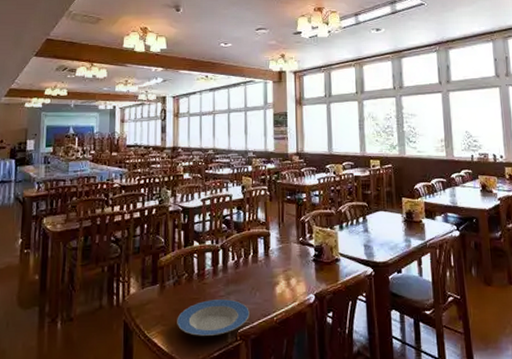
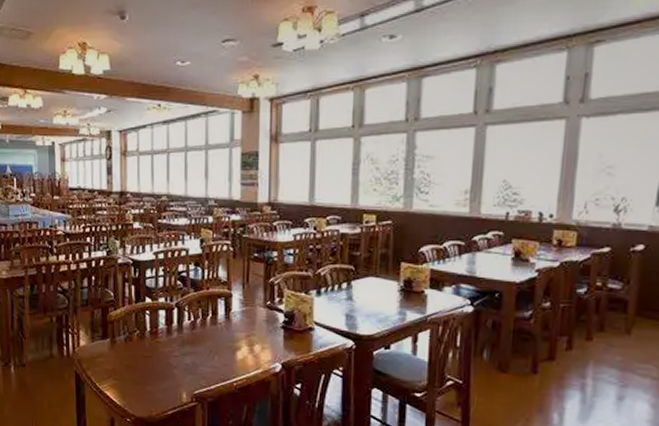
plate: present [177,299,249,336] -> none [129,359,207,395]

